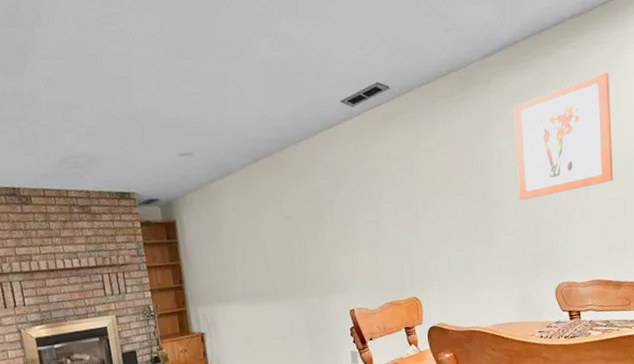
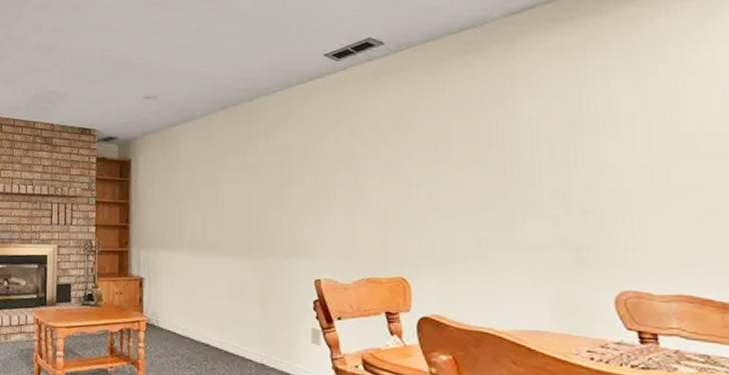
wall art: present [513,72,613,200] -> none [549,35,710,179]

